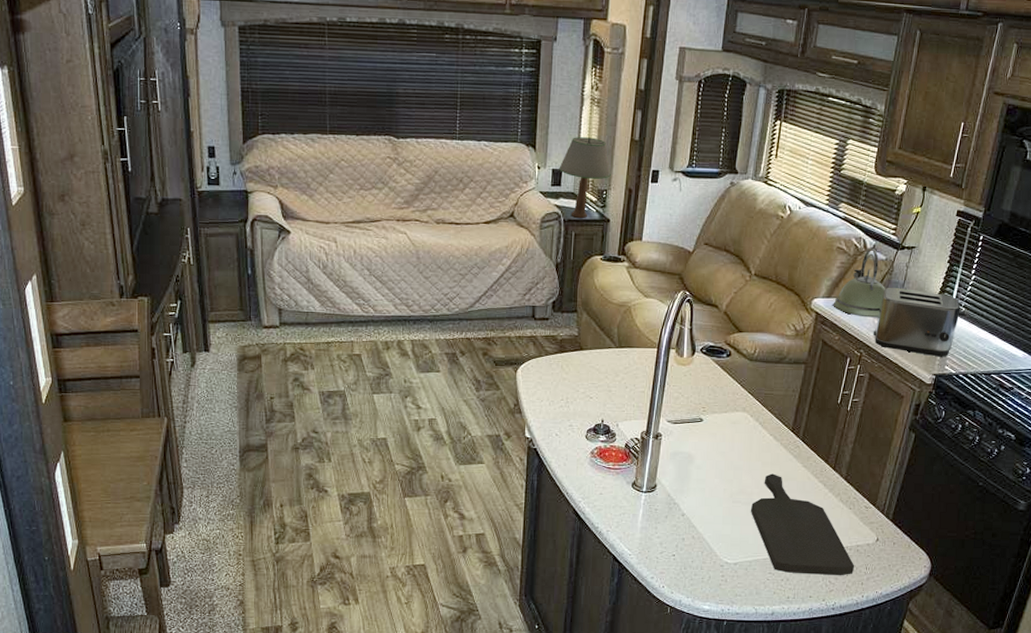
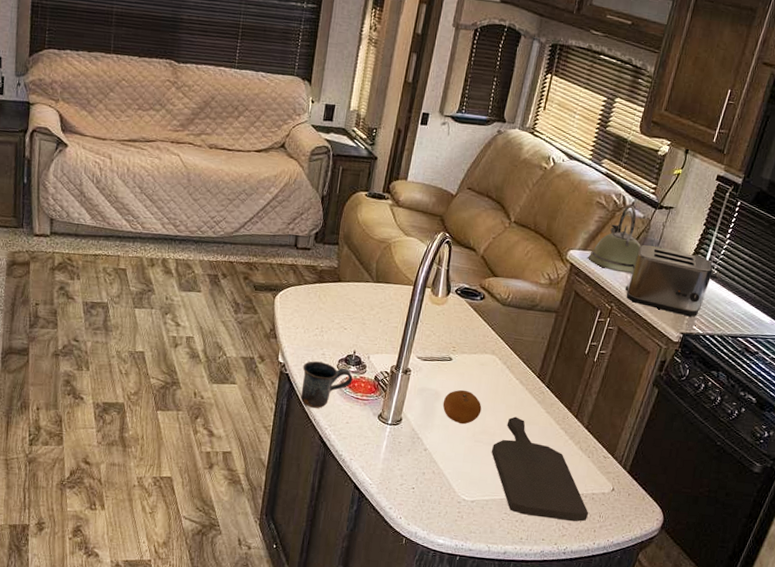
mug: none [551,433,603,481] -> present [300,361,353,408]
table lamp: present [559,136,611,219] -> none [332,74,382,155]
fruit: none [697,450,737,486] -> present [442,389,482,425]

